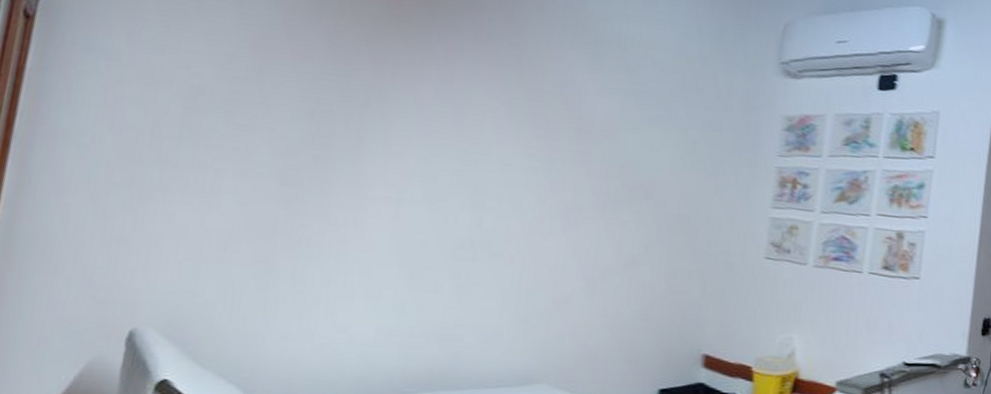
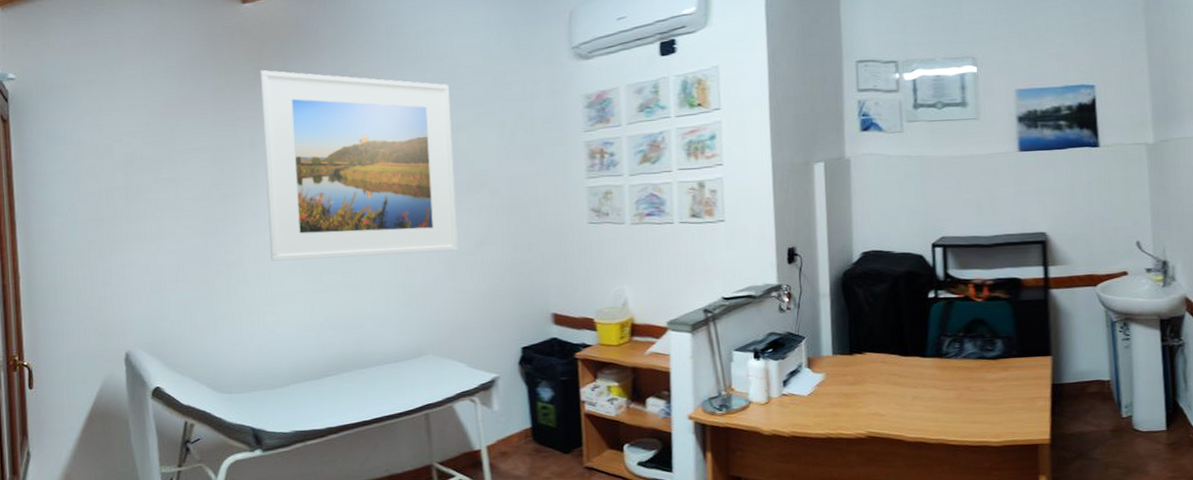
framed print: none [360,19,629,266] -> present [259,70,458,261]

